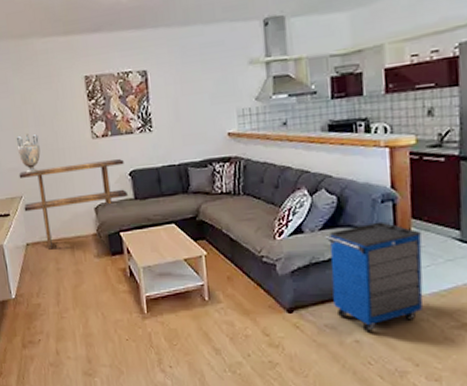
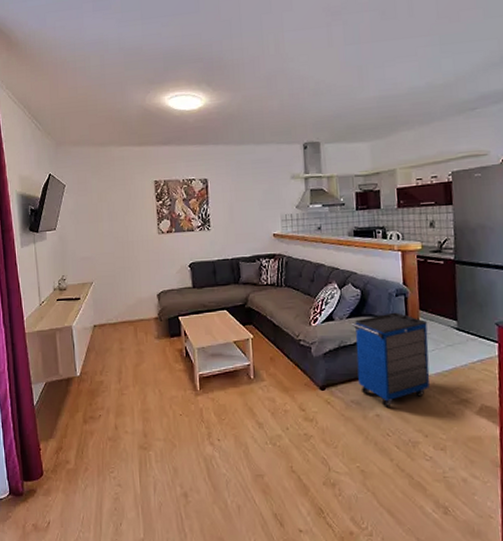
decorative urn: present [16,133,41,174] -> none [90,226,112,263]
console table: present [19,159,129,250] -> none [91,253,188,331]

